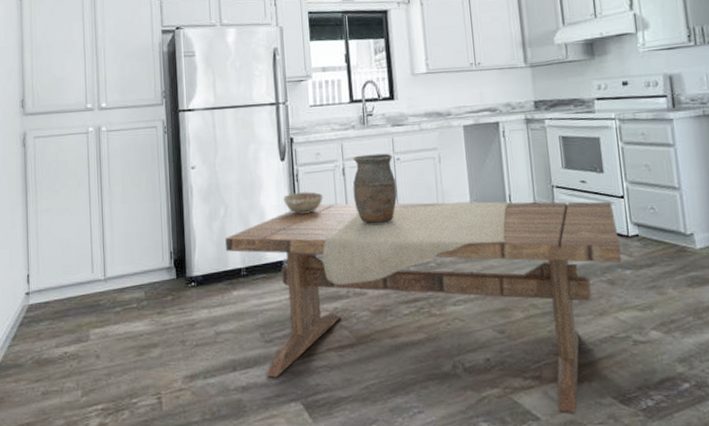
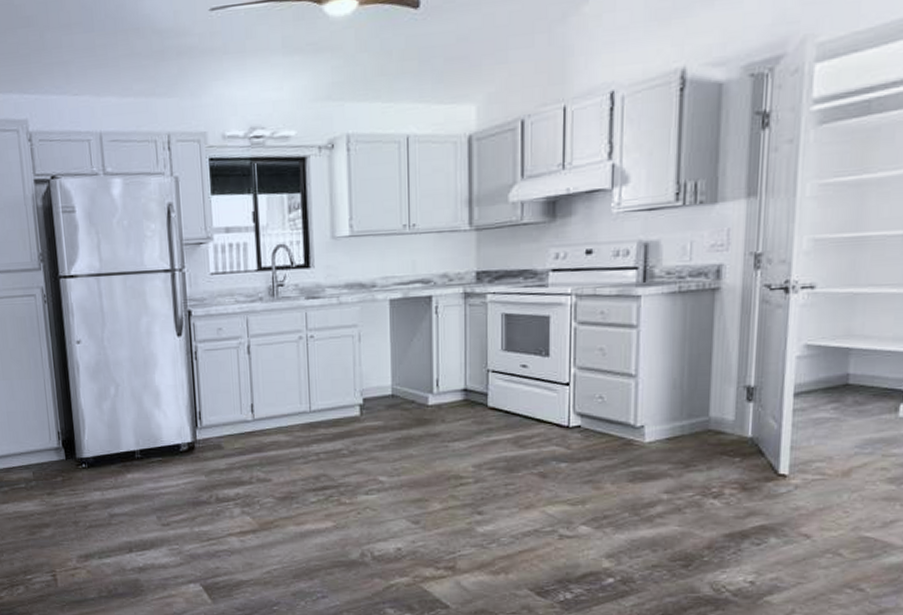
dining table: present [224,201,621,414] -> none [116,384,558,604]
decorative bowl: present [283,191,323,213] -> none [180,370,225,394]
vase: present [352,153,398,224] -> none [258,330,309,408]

